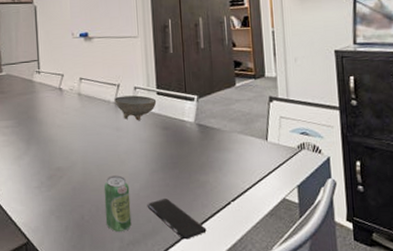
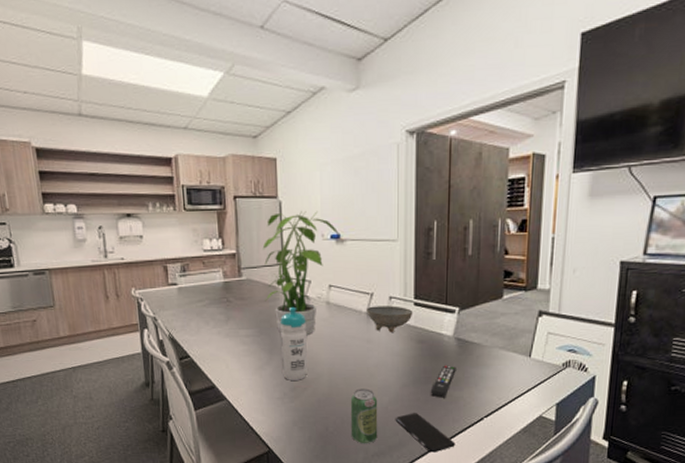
potted plant: none [20,13,88,125] -> present [262,210,341,335]
water bottle: none [37,98,63,169] -> present [280,306,308,380]
remote control: none [179,150,201,183] -> present [431,365,456,398]

